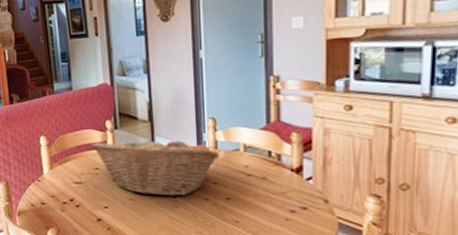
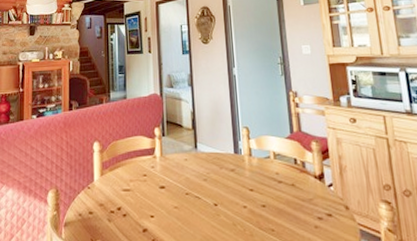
fruit basket: present [90,136,220,196] -> none [140,144,254,203]

